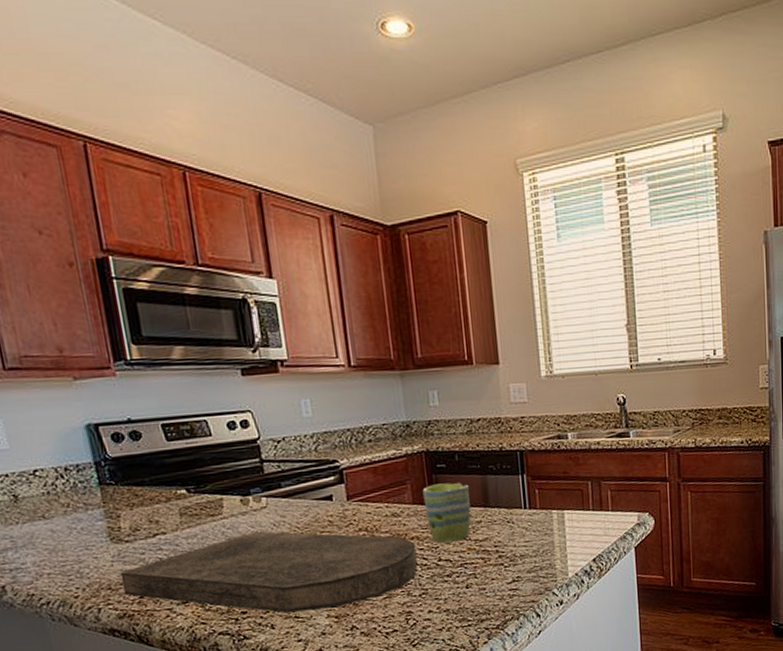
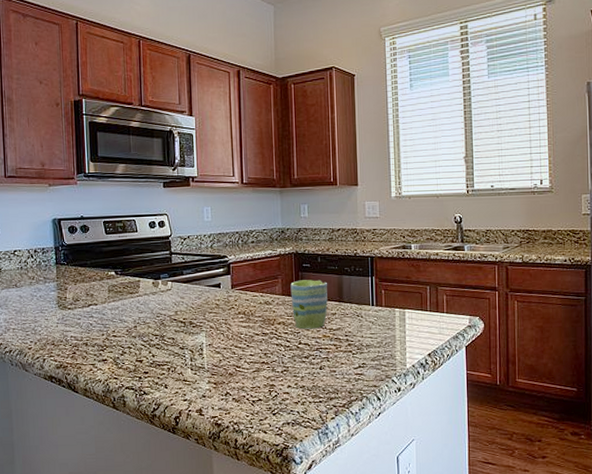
cutting board: present [120,531,418,613] -> none [62,308,282,376]

